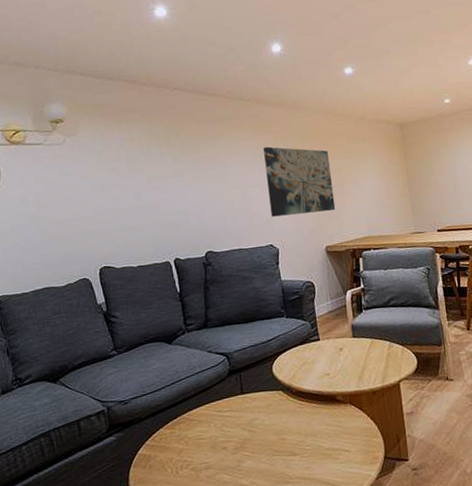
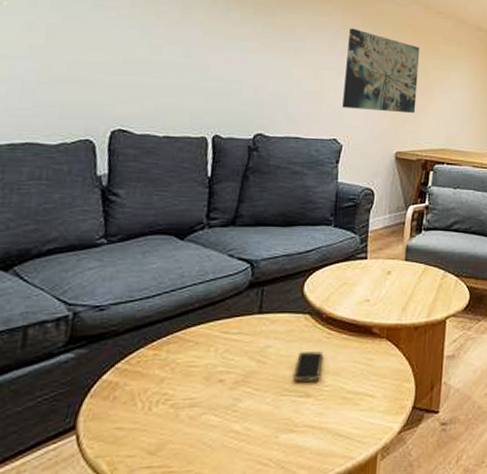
smartphone: none [278,418,301,444] -> present [292,350,323,382]

